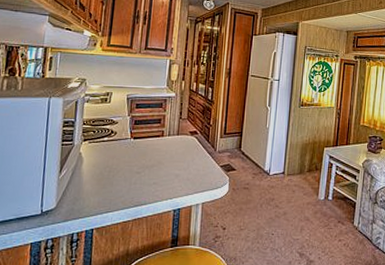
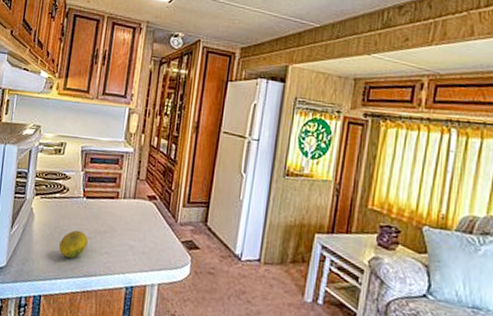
fruit: none [109,167,138,193] -> present [59,229,89,259]

